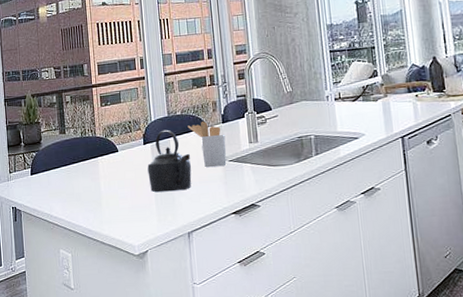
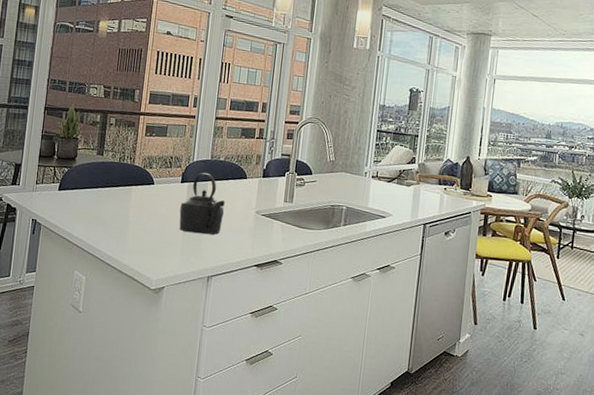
utensil holder: present [187,121,227,168] -> none [228,172,263,220]

